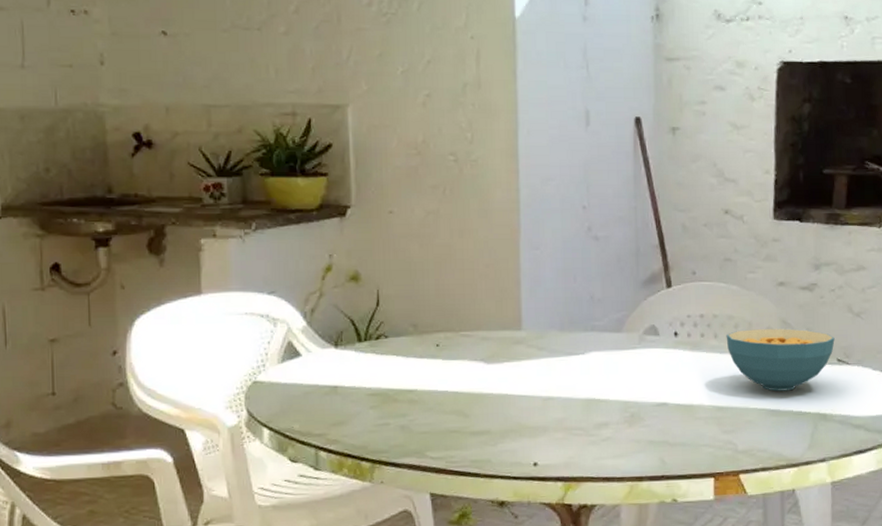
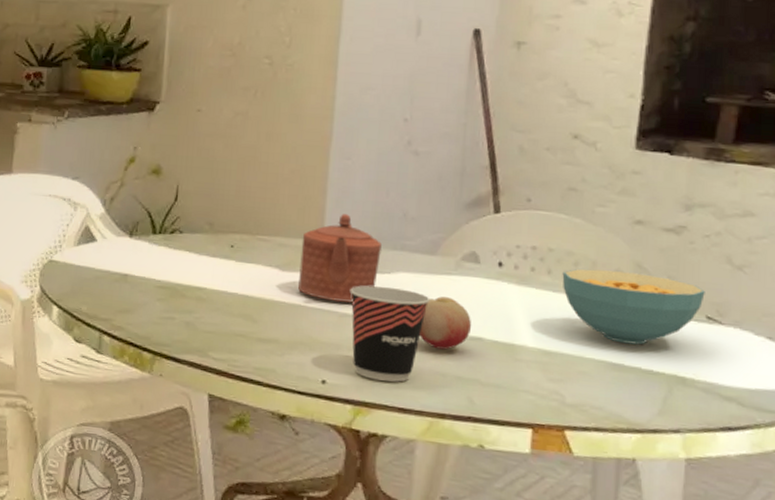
teapot: none [502,302,574,387] -> present [298,214,382,303]
cup: none [551,367,621,455] -> present [351,285,430,382]
fruit: none [614,370,658,419] -> present [420,296,472,350]

